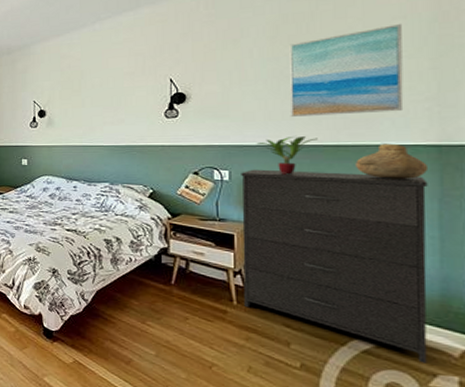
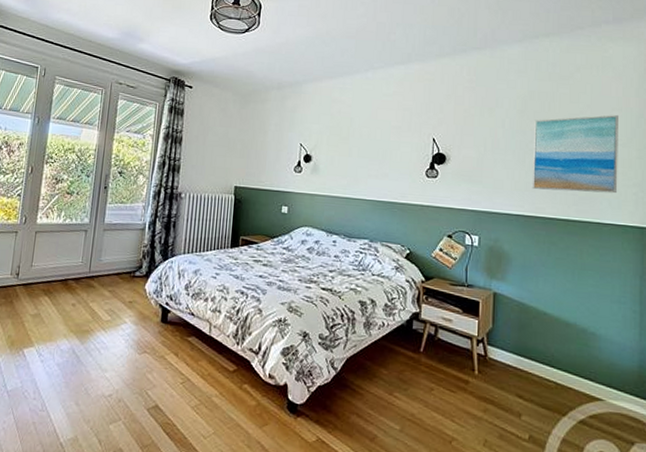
dresser: present [241,169,428,363] -> none [484,236,633,432]
potted plant: present [256,136,318,175] -> none [503,207,553,245]
ceramic vessel: present [355,143,429,179] -> none [581,221,634,257]

